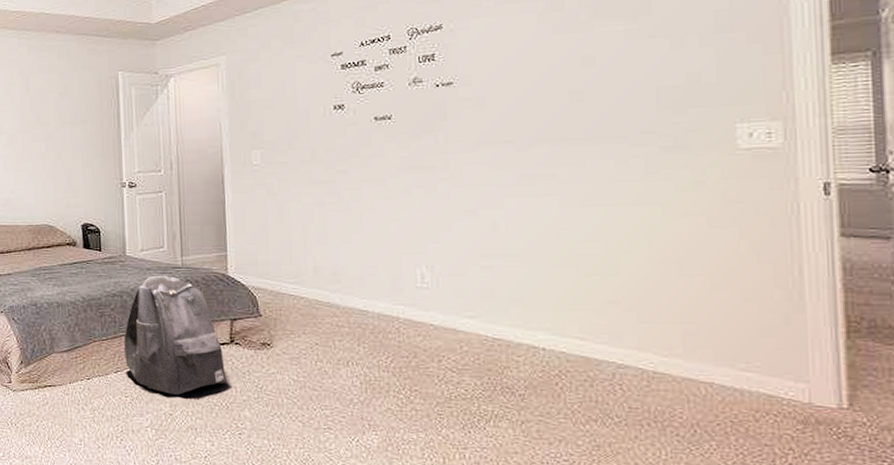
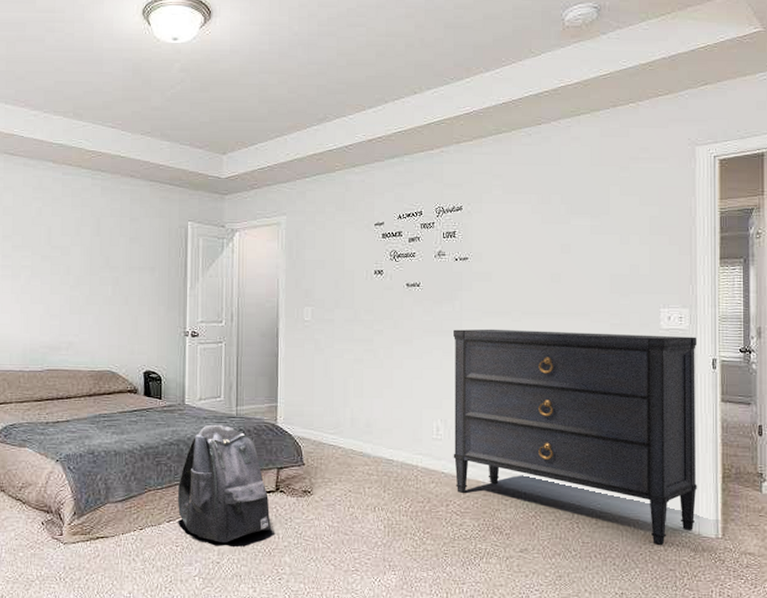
dresser: none [438,156,804,414] -> present [453,329,697,545]

